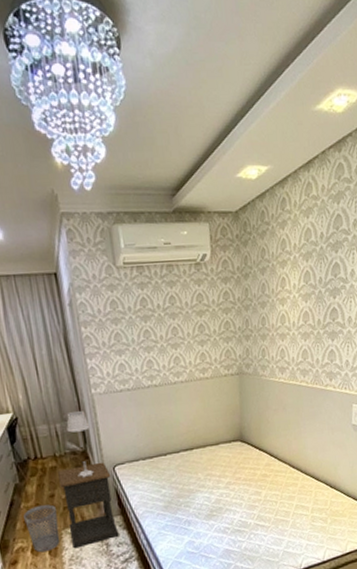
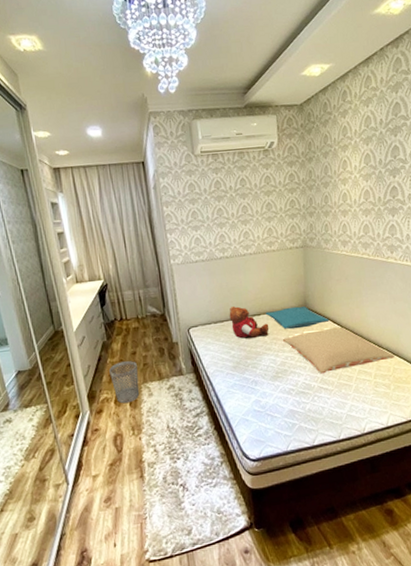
nightstand: present [58,461,119,549] -> none [140,324,192,402]
table lamp: present [66,411,95,478] -> none [148,279,172,338]
teddy bear: none [159,440,203,476] -> present [229,306,270,339]
pillow: none [198,439,267,464] -> present [265,306,330,330]
pillow: none [216,460,332,511] -> present [282,326,395,374]

